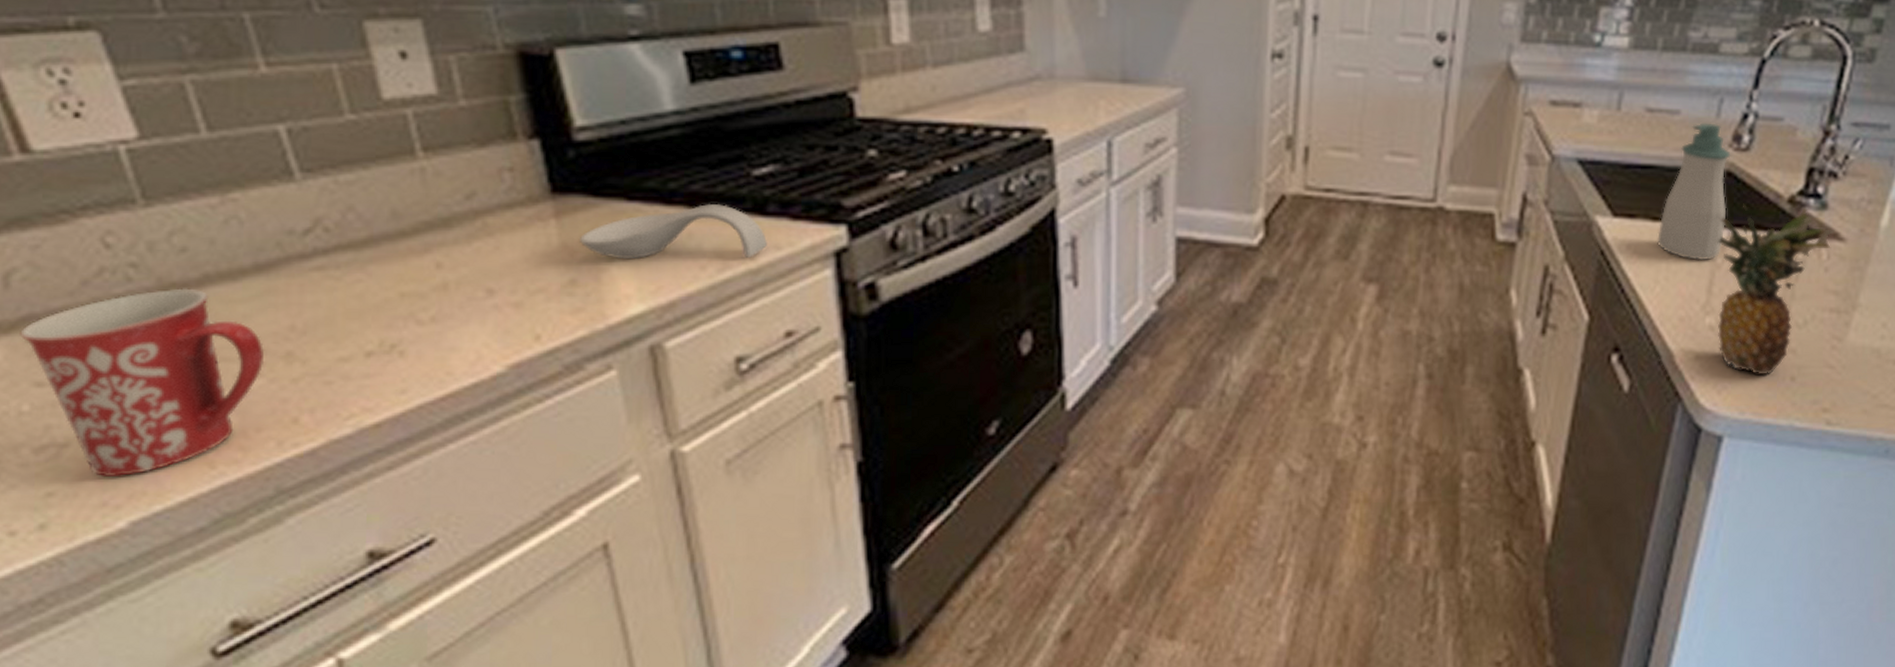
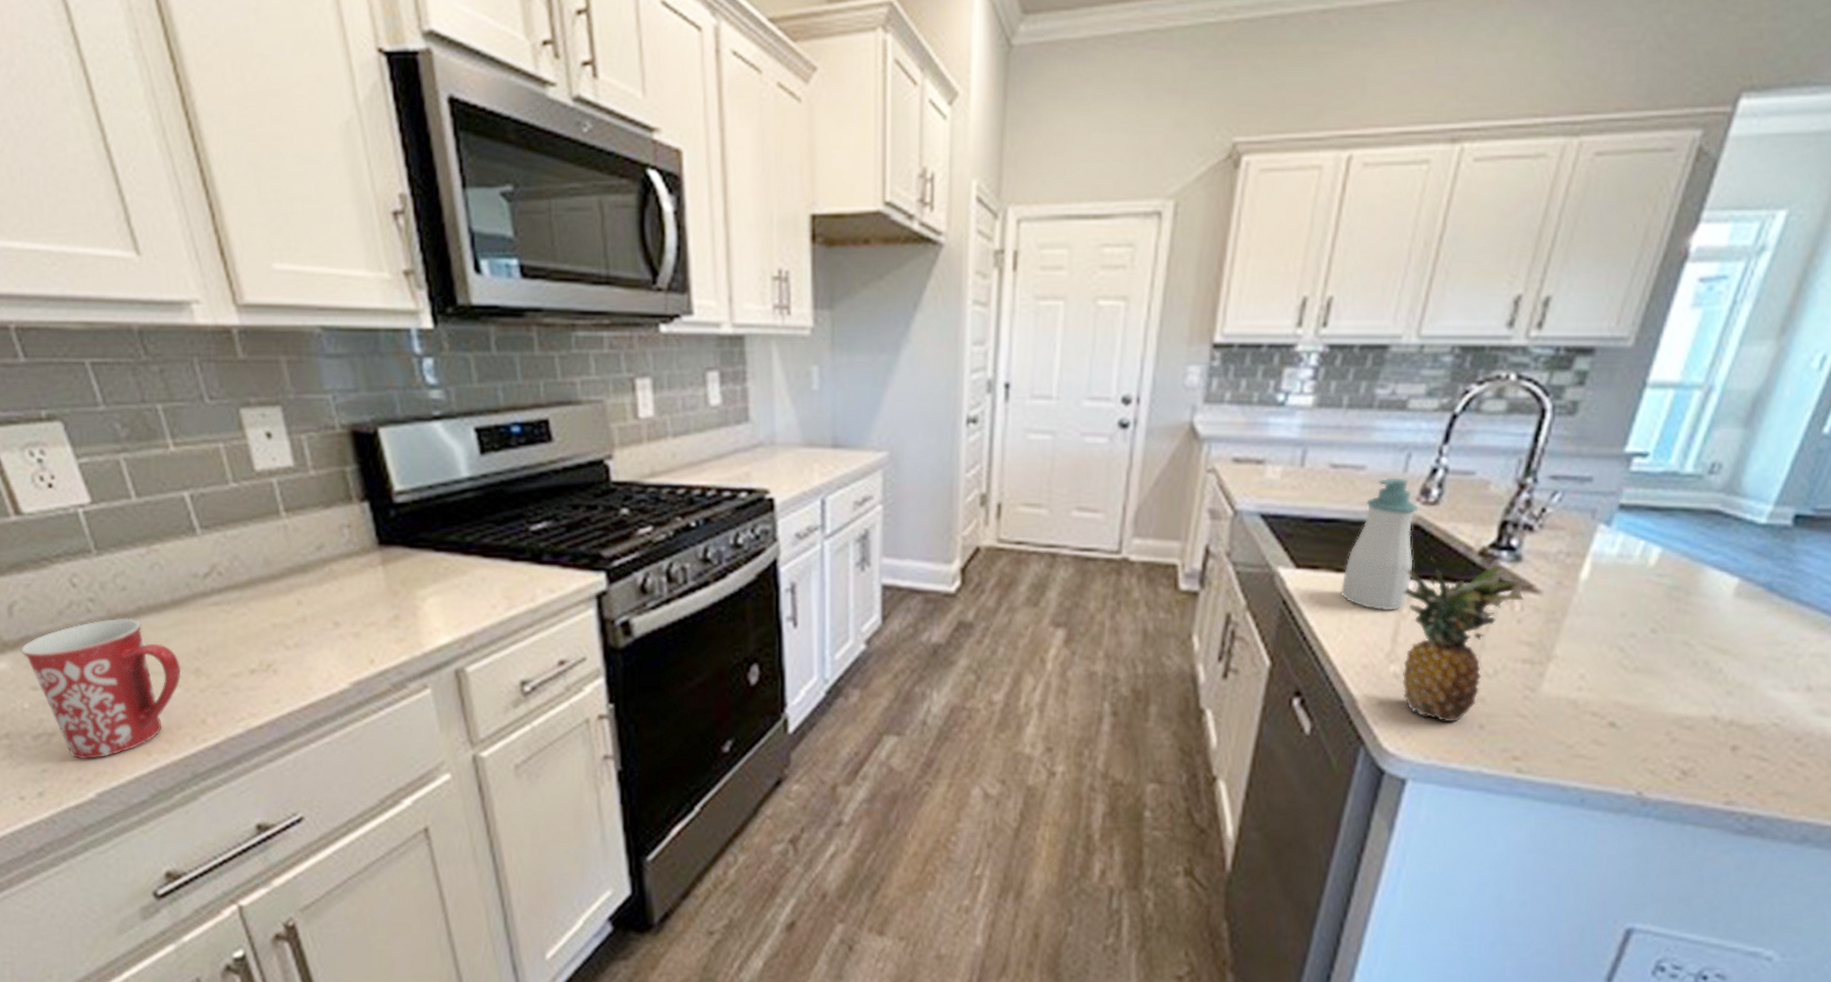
spoon rest: present [580,204,767,260] -> none [401,554,543,600]

